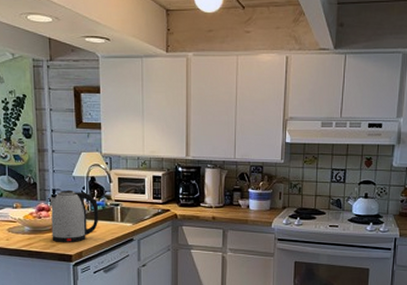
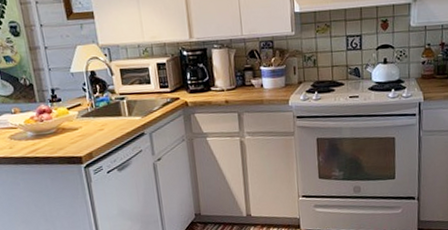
kettle: present [49,190,99,242] -> none [49,87,105,145]

